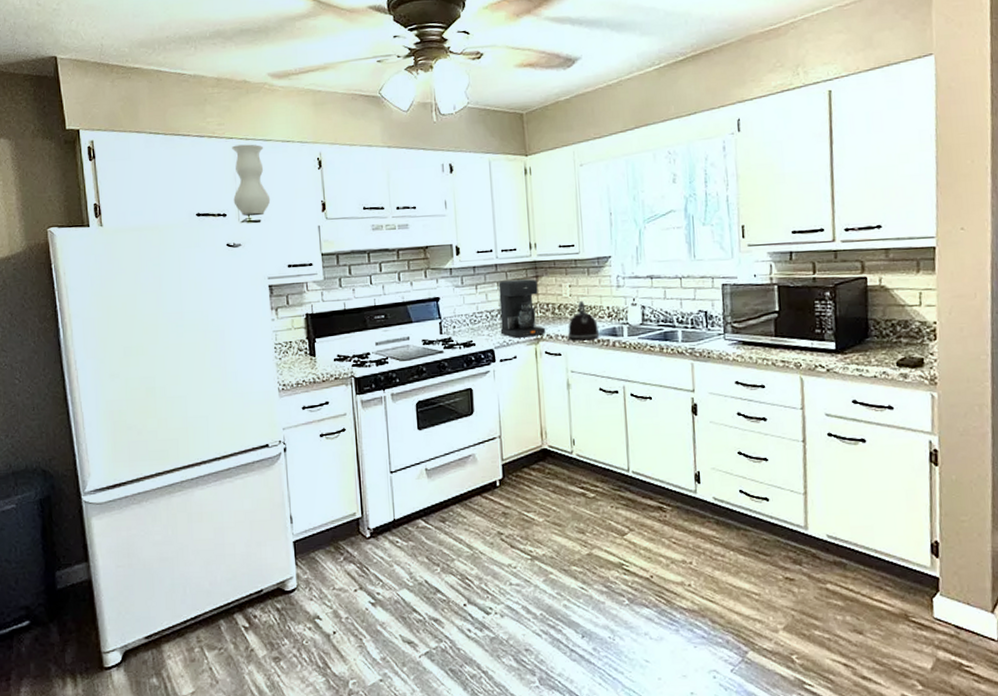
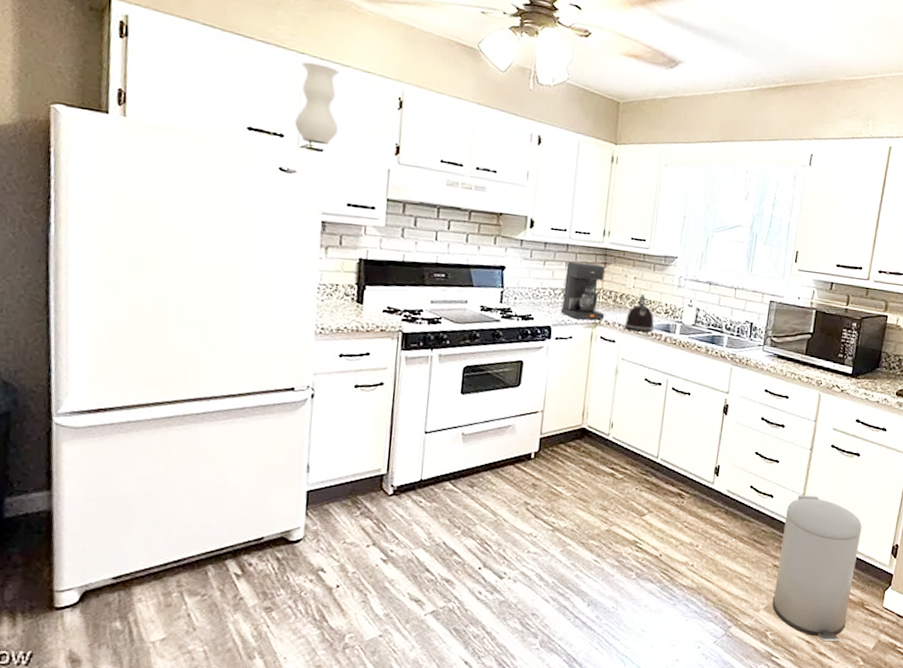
pedal bin: none [788,493,890,665] -> present [772,495,862,643]

